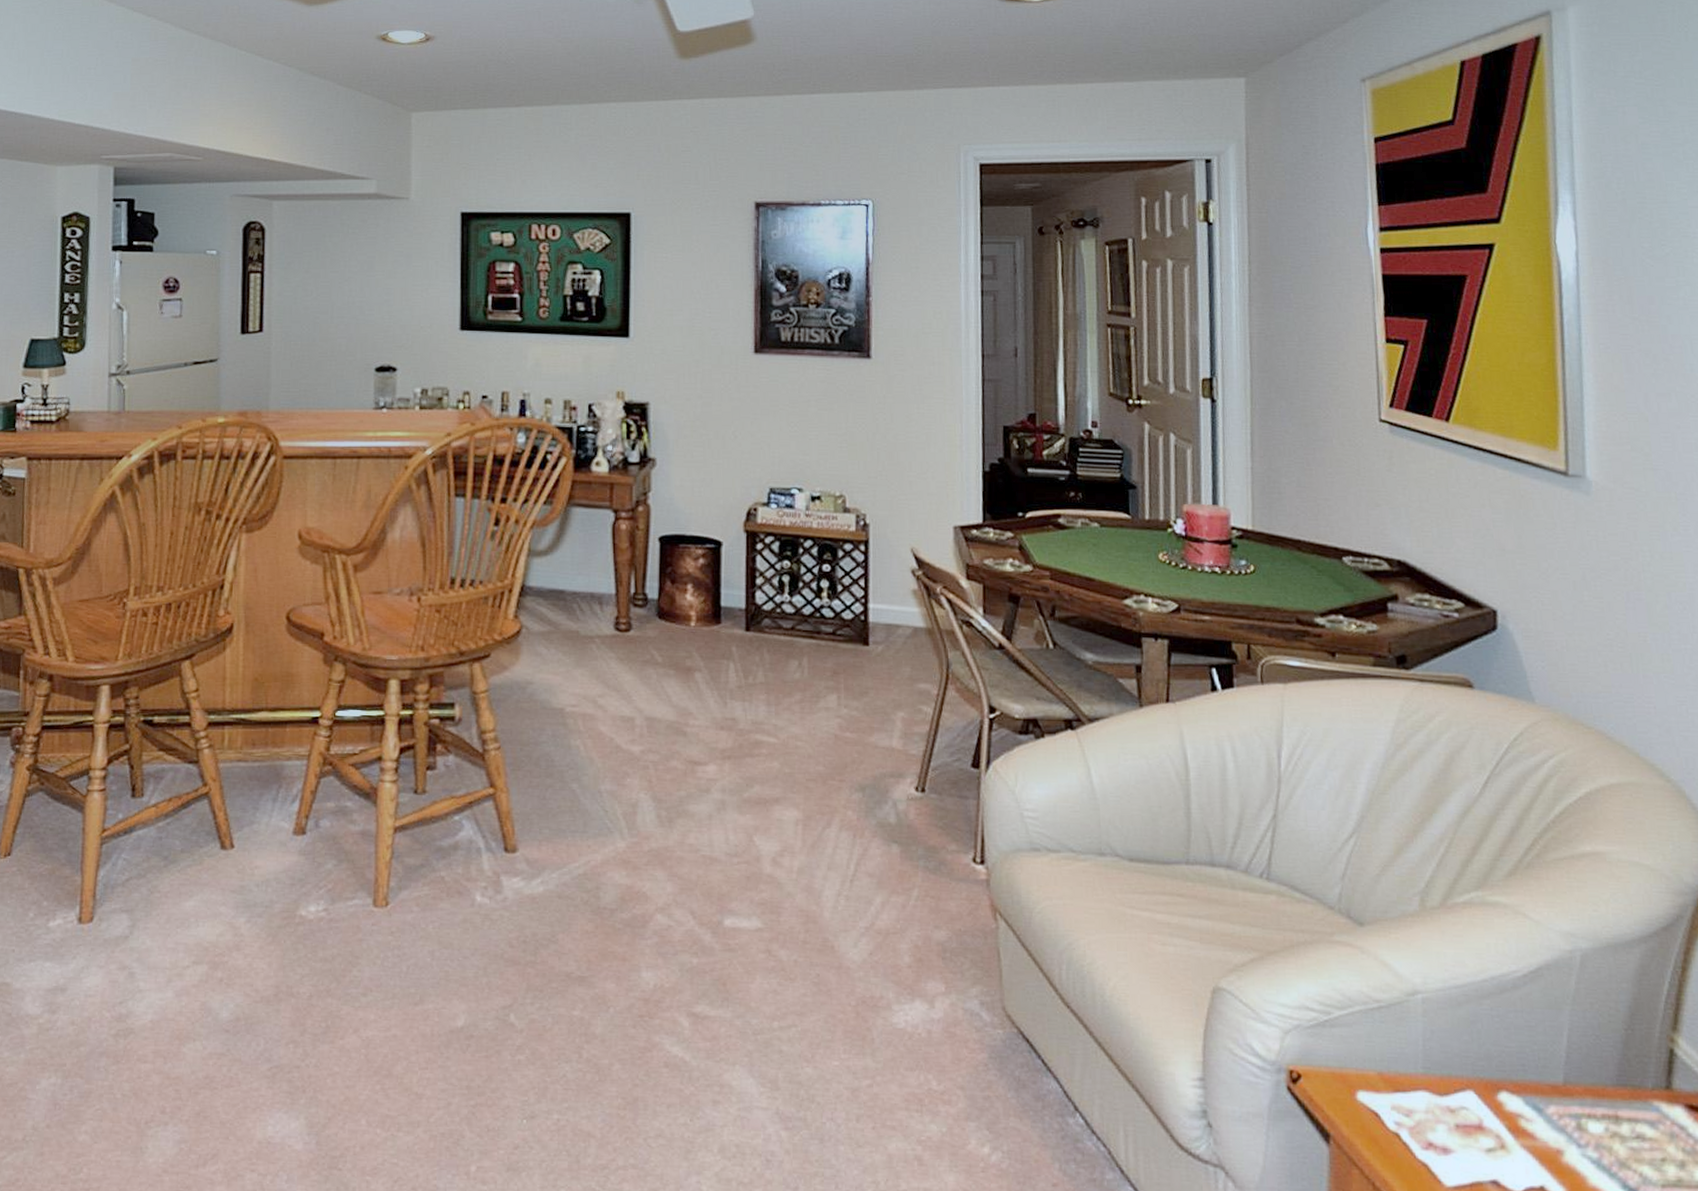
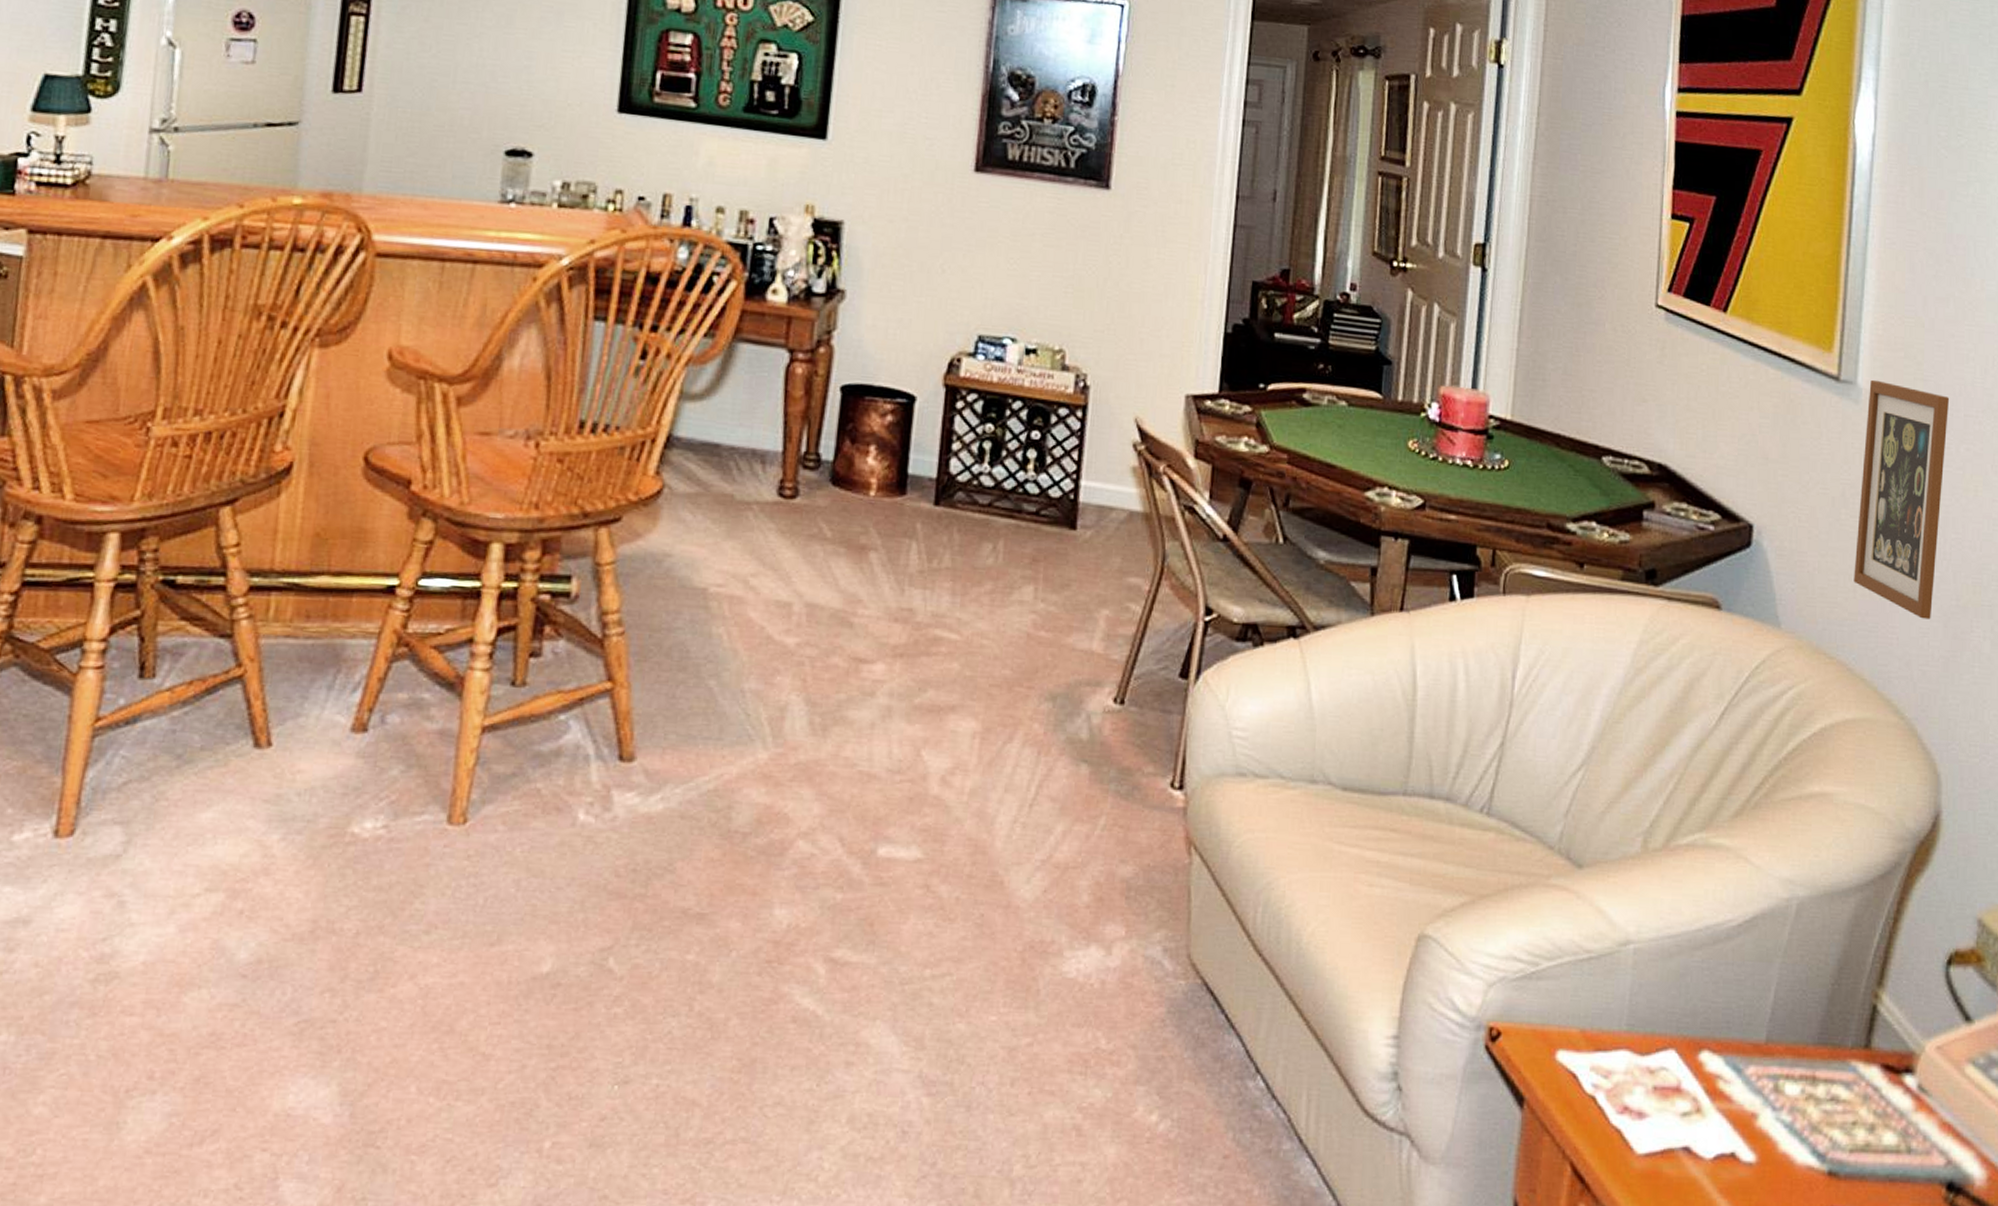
picture frame: none [1598,472,1687,689] -> present [1853,379,1950,620]

